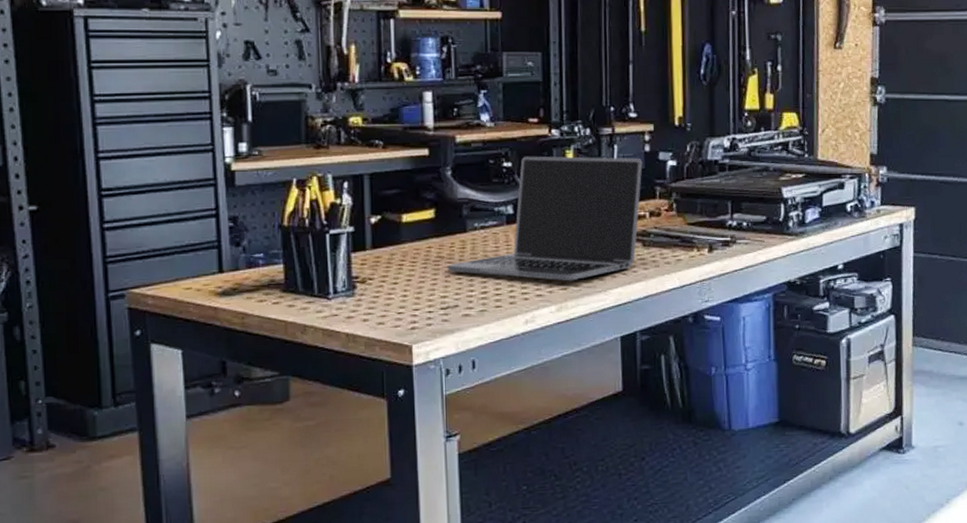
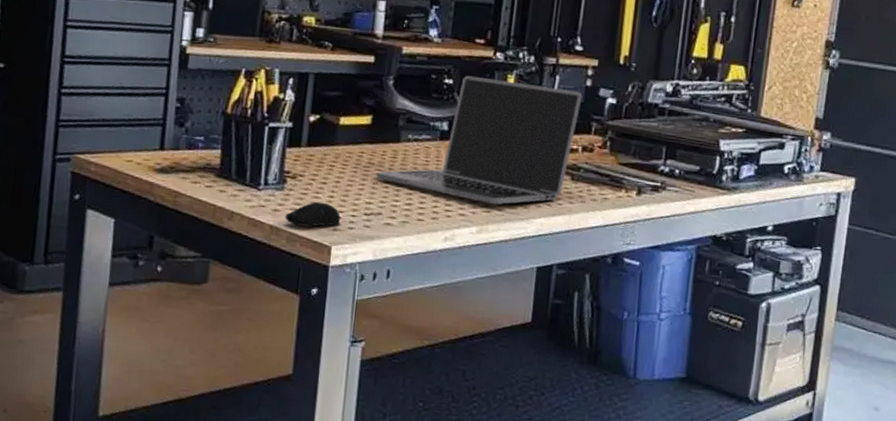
computer mouse: none [360,302,417,330] -> present [285,201,340,227]

